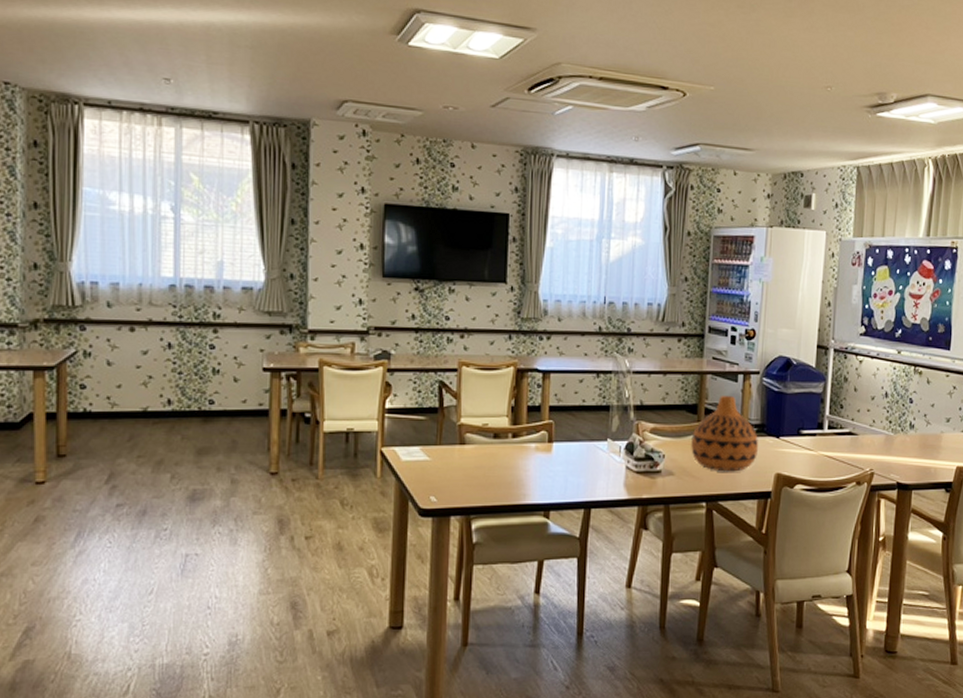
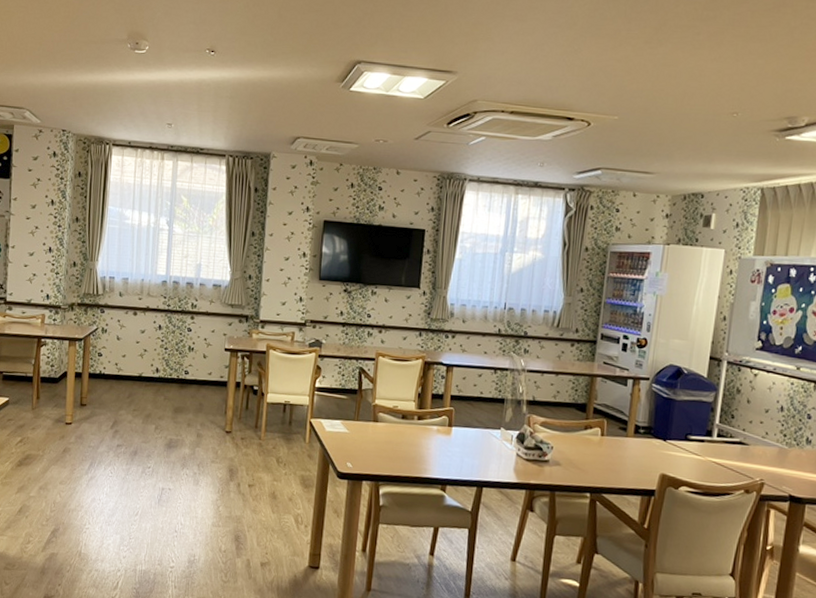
vase: present [691,396,759,472] -> none [578,398,645,468]

